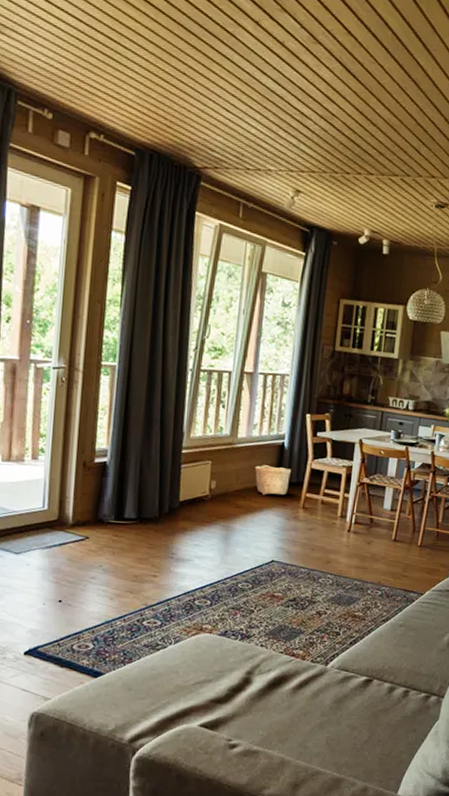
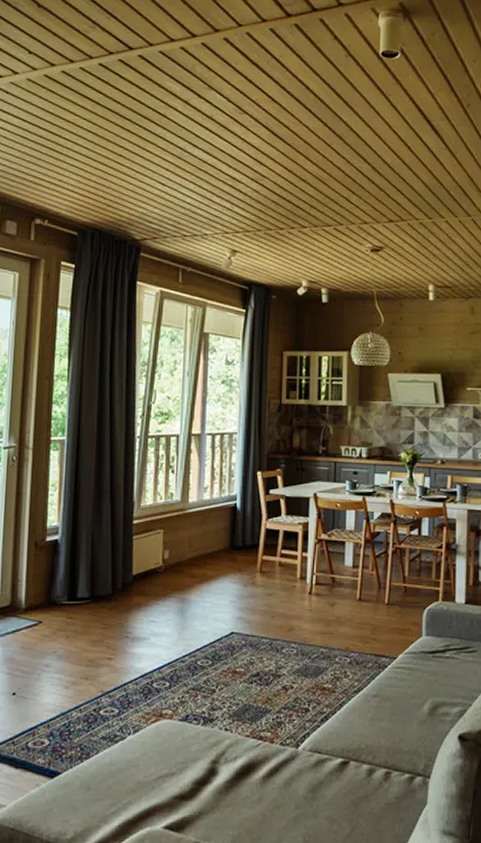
basket: present [254,465,292,496] -> none [207,529,246,562]

